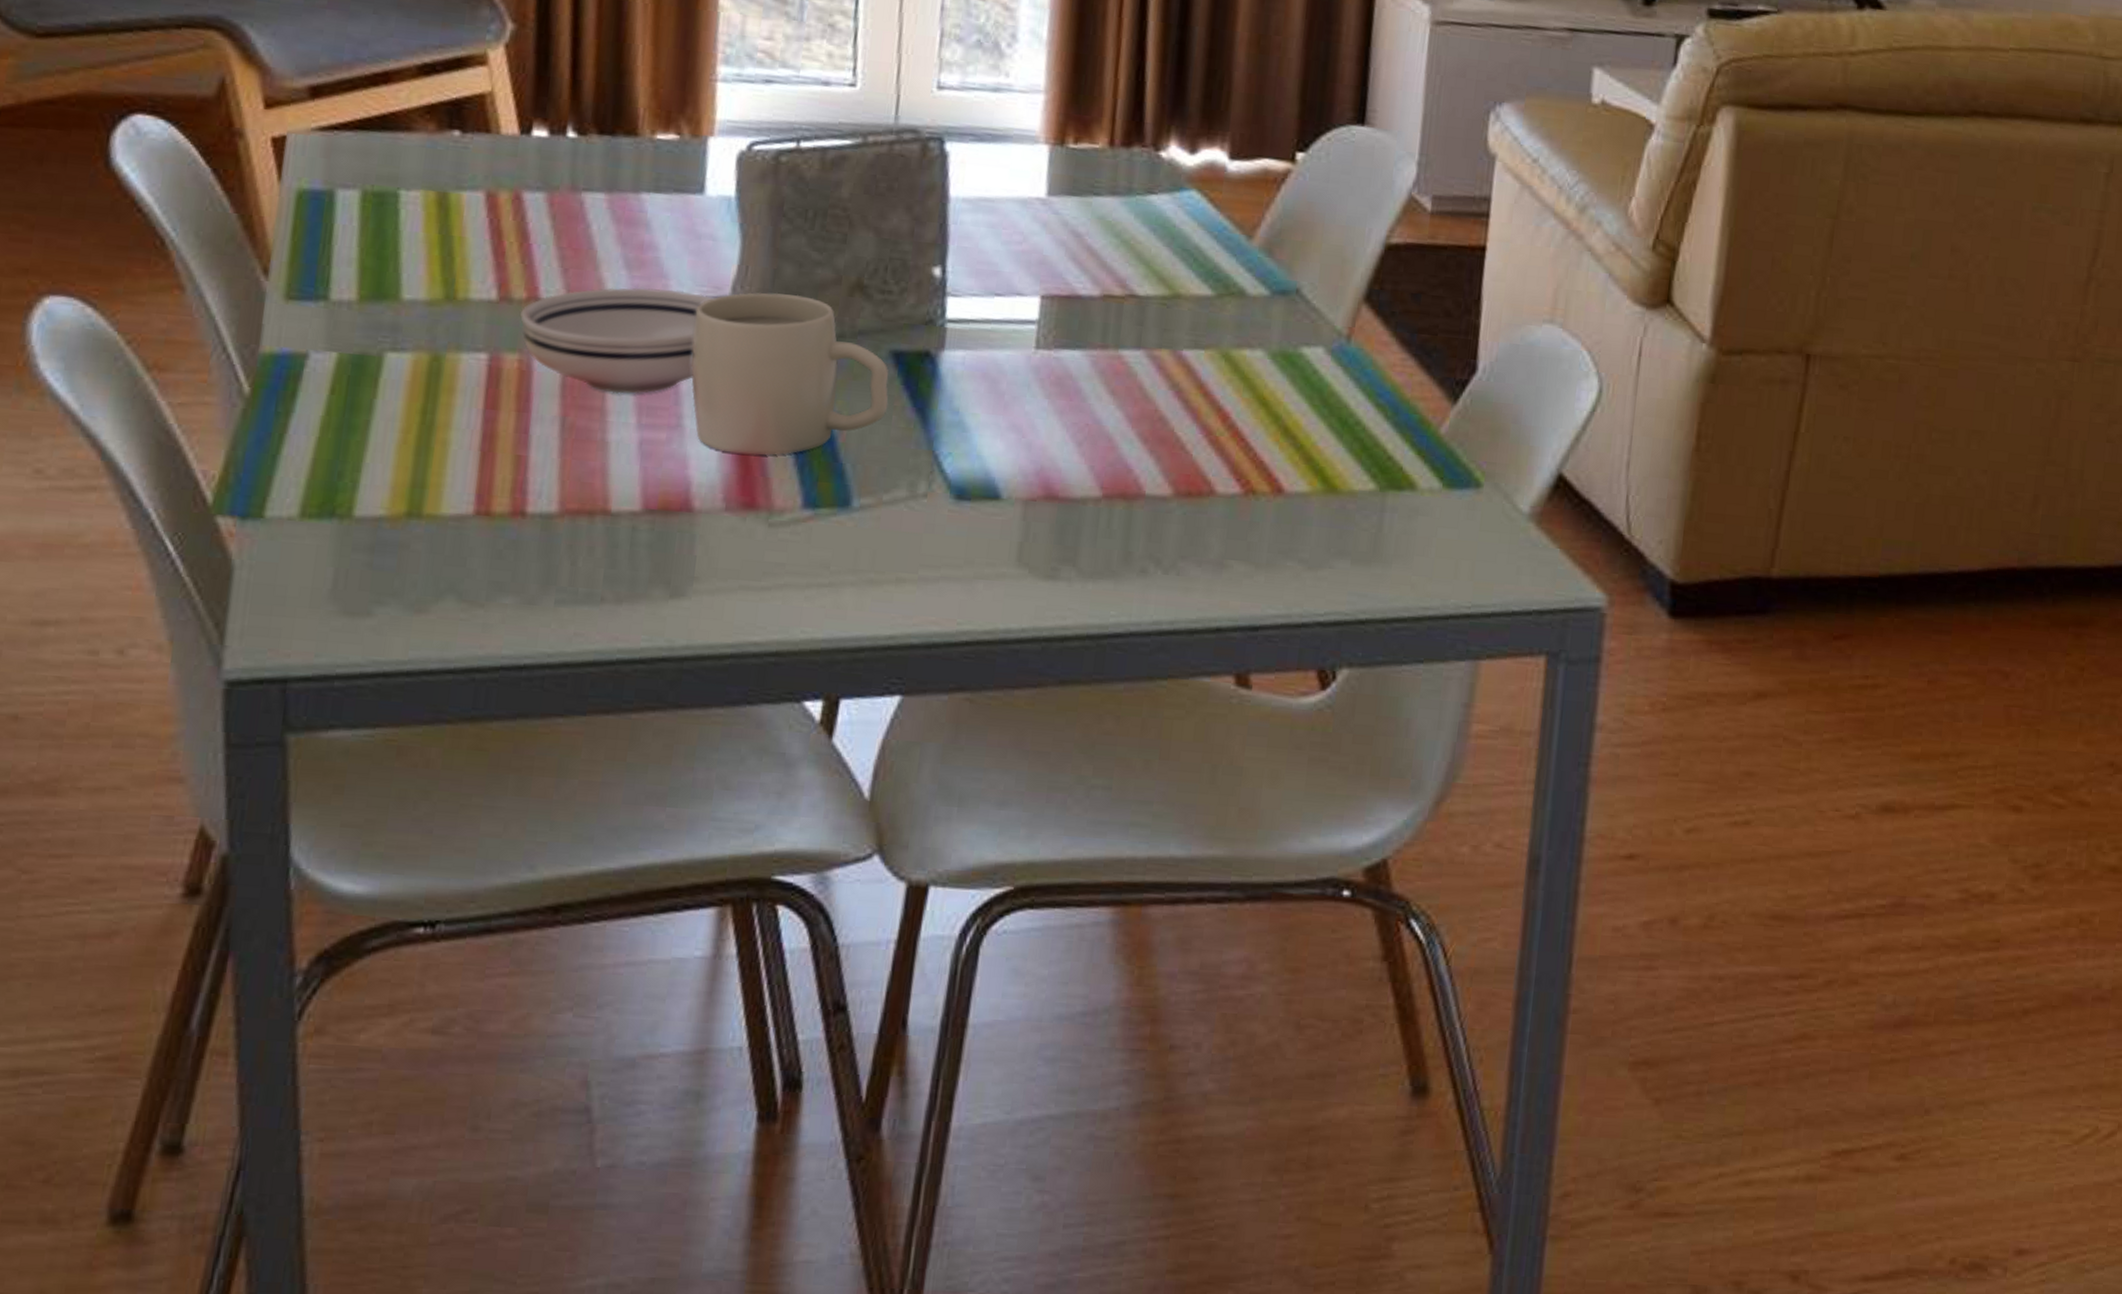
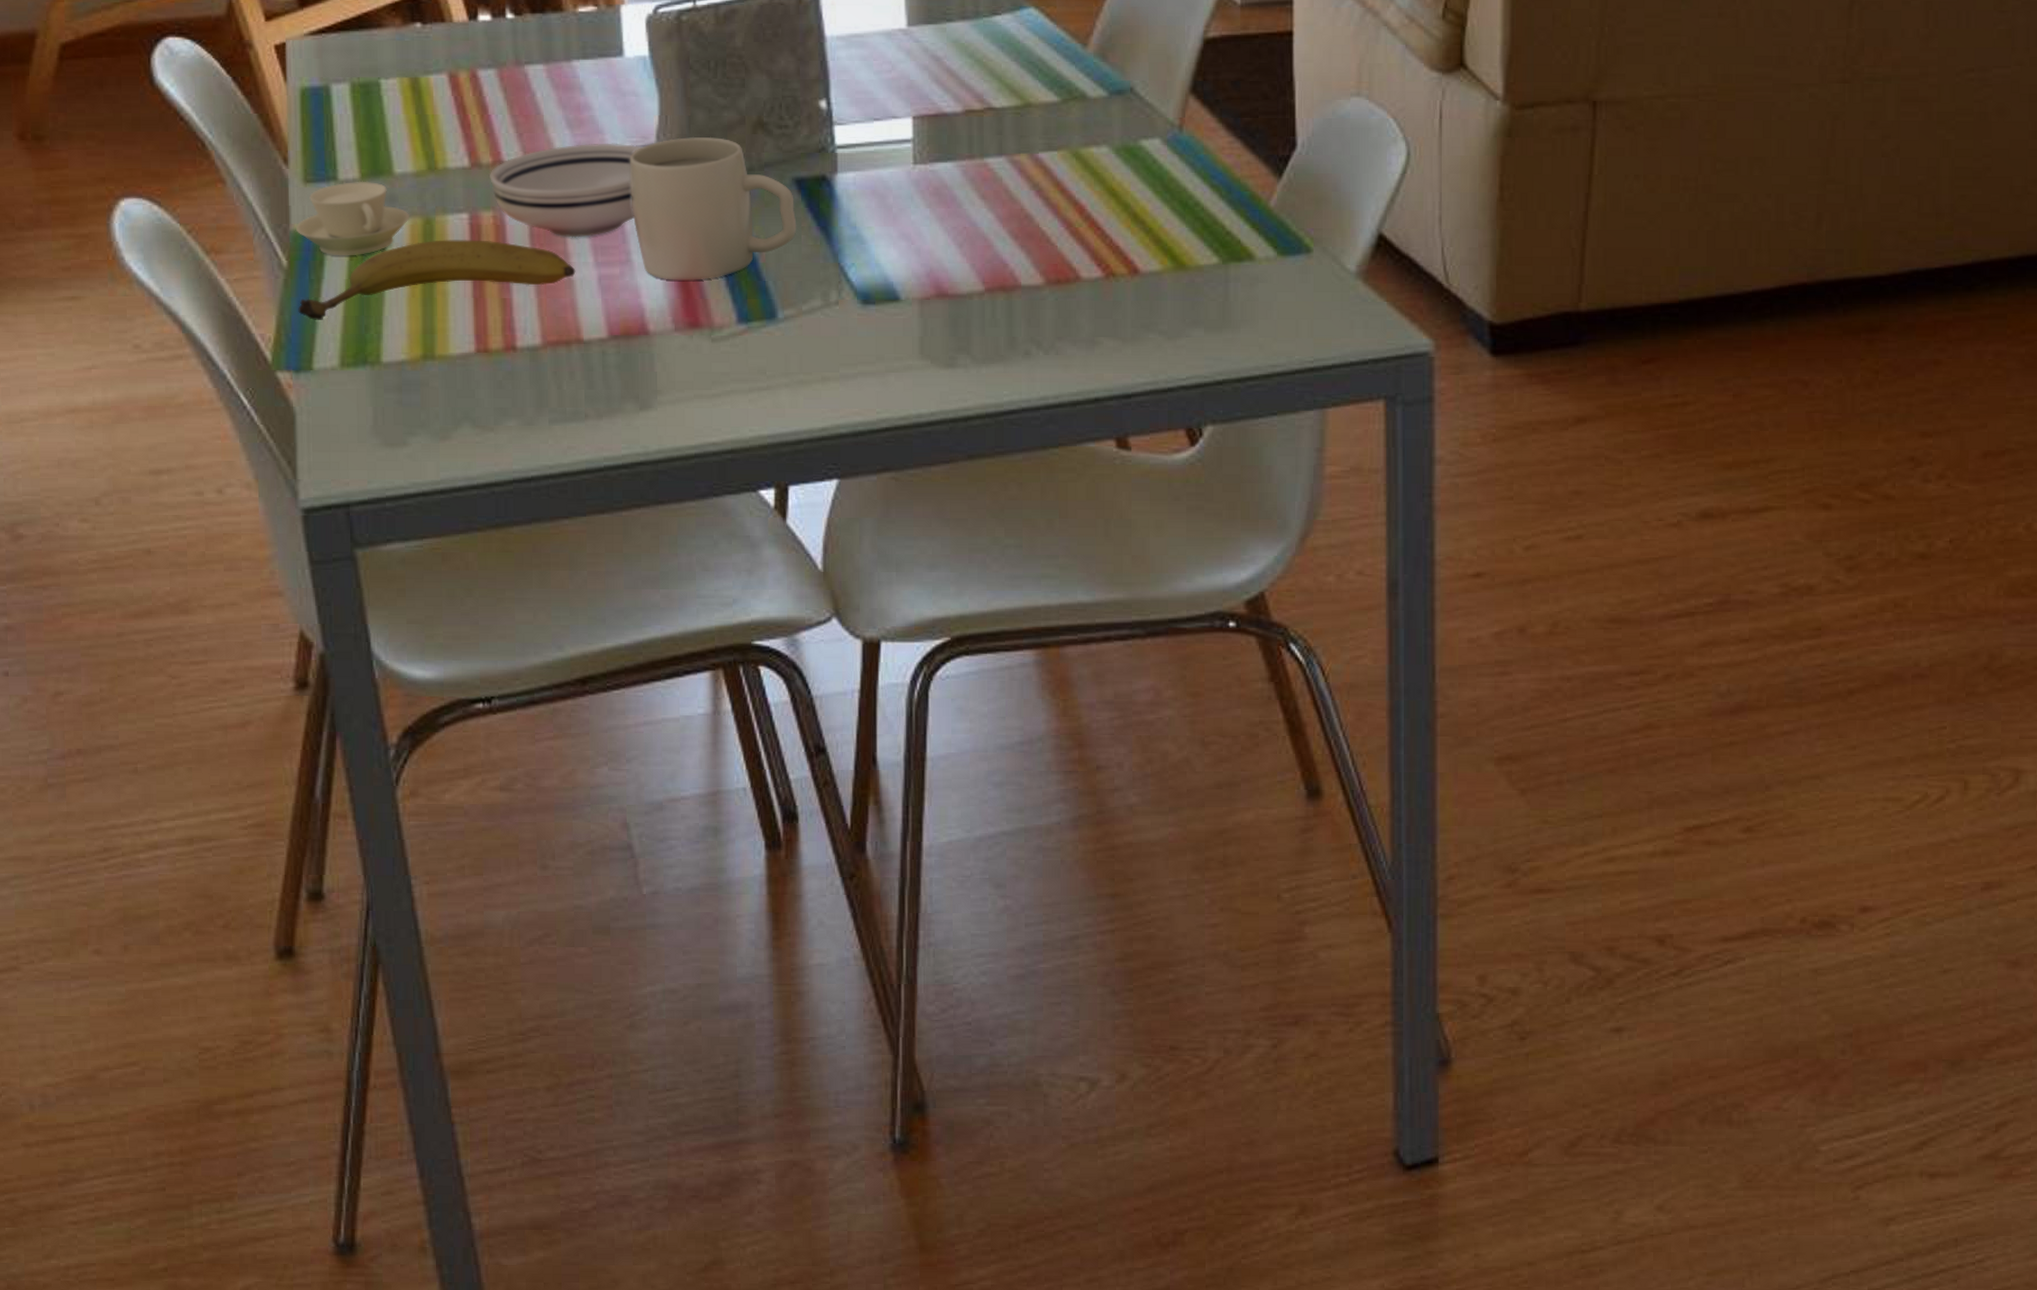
fruit: none [255,381,613,461] -> present [298,240,576,320]
cup: none [266,303,414,389] -> present [295,181,409,256]

